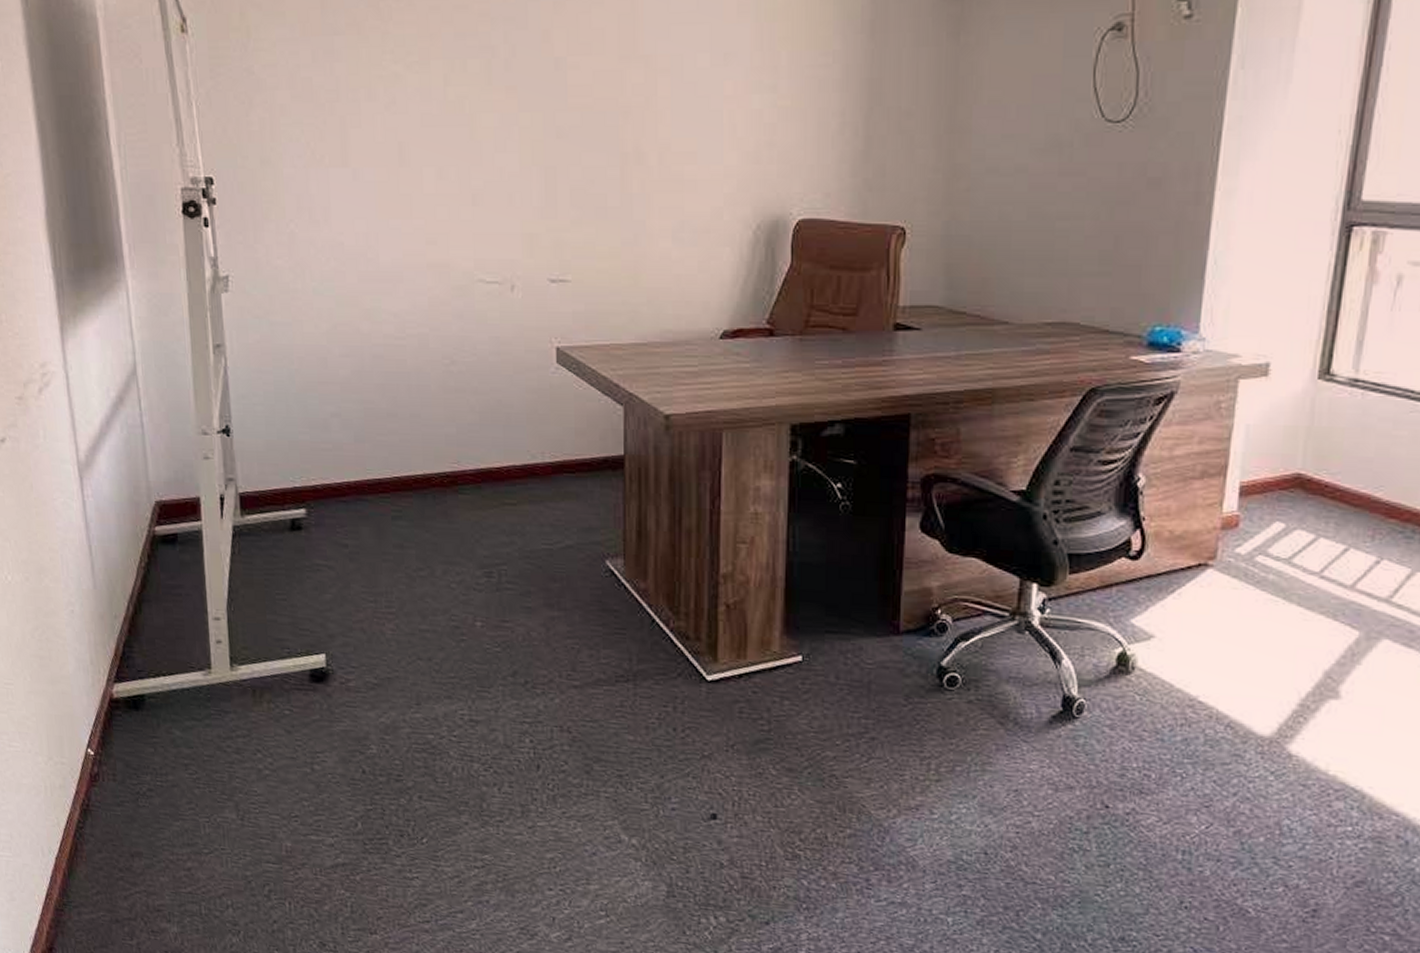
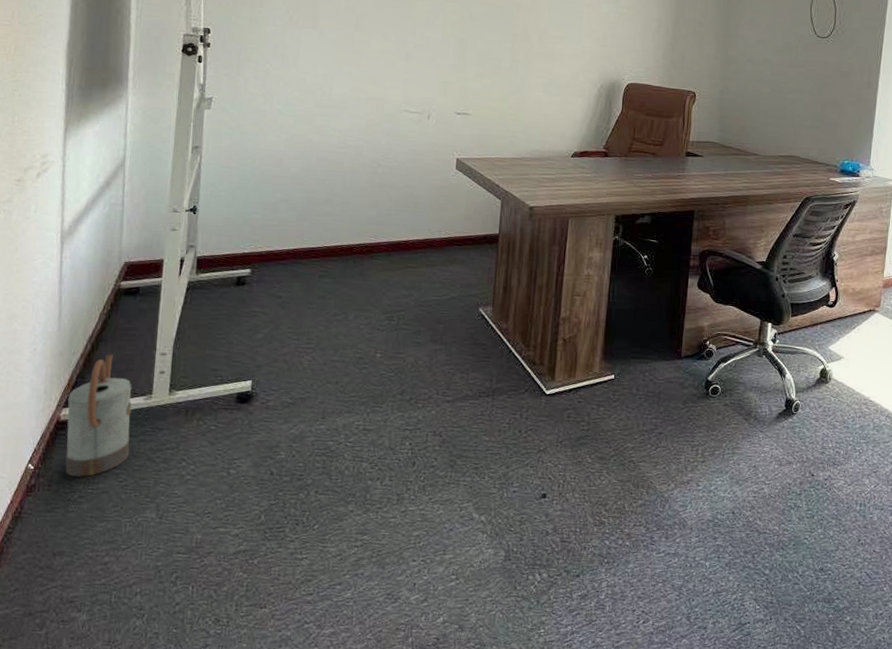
watering can: none [117,617,197,767] -> present [65,353,132,477]

